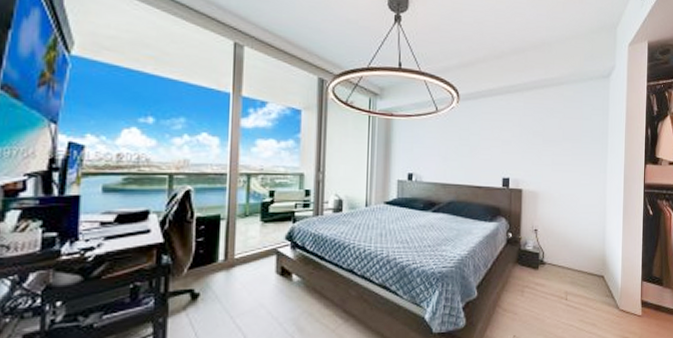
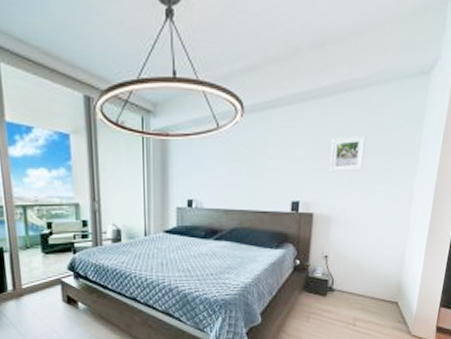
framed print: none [533,123,564,154] -> present [328,134,366,173]

